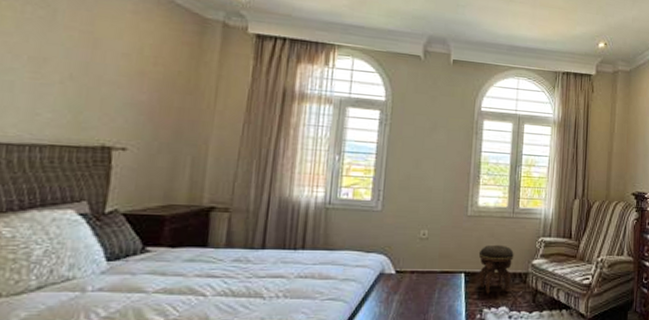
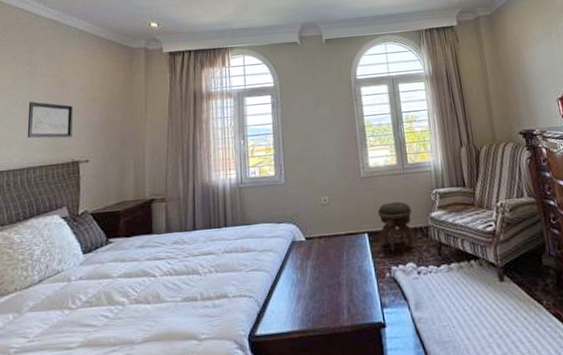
wall art: none [33,58,109,116] -> present [27,101,73,138]

